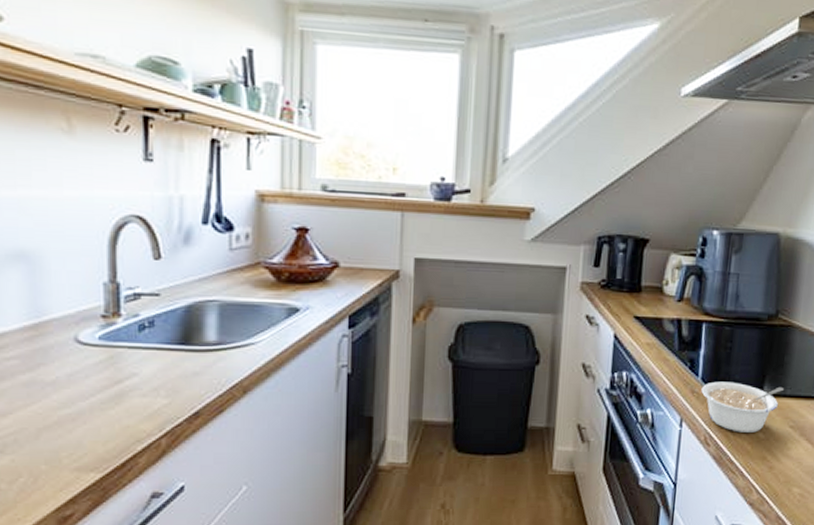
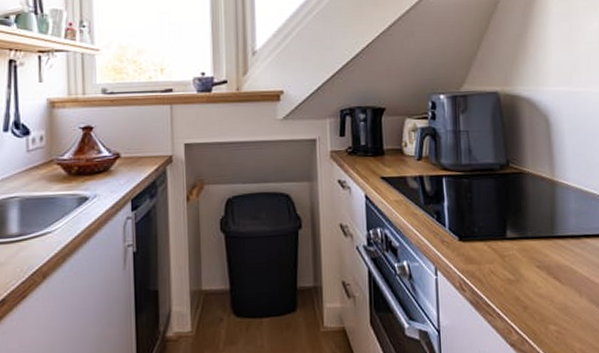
legume: present [701,381,785,433] -> none [450,229,526,276]

